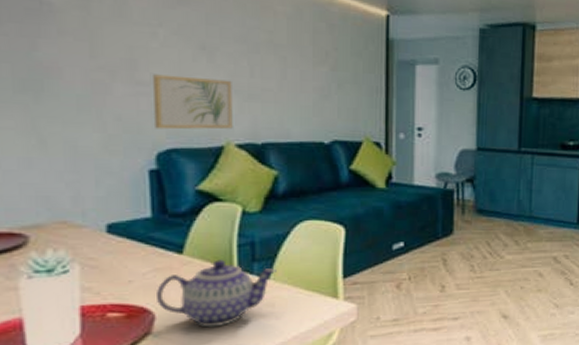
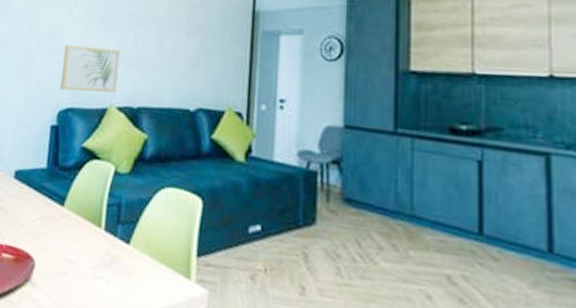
teapot: present [157,259,277,328] -> none [39,216,137,287]

